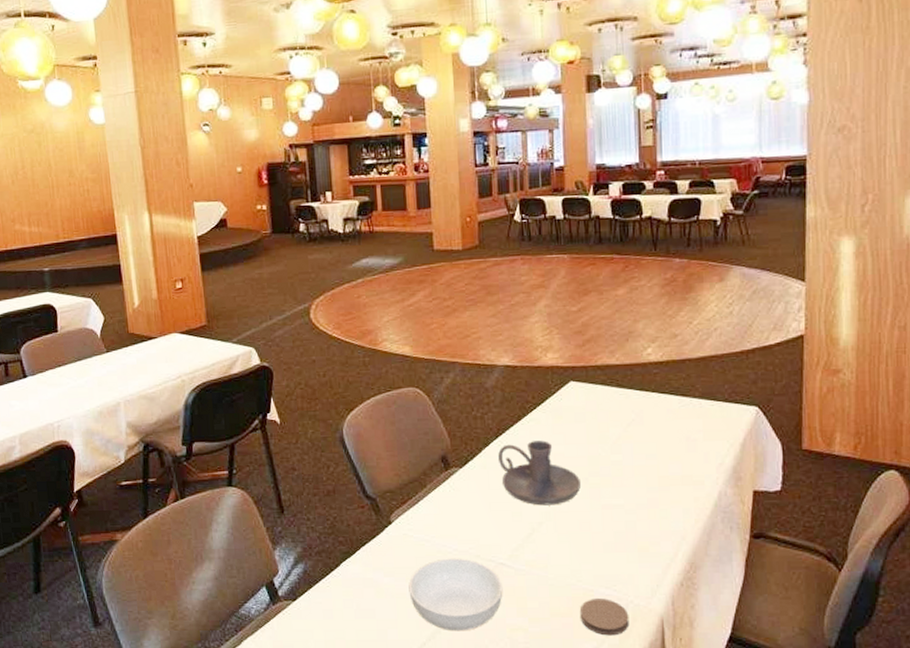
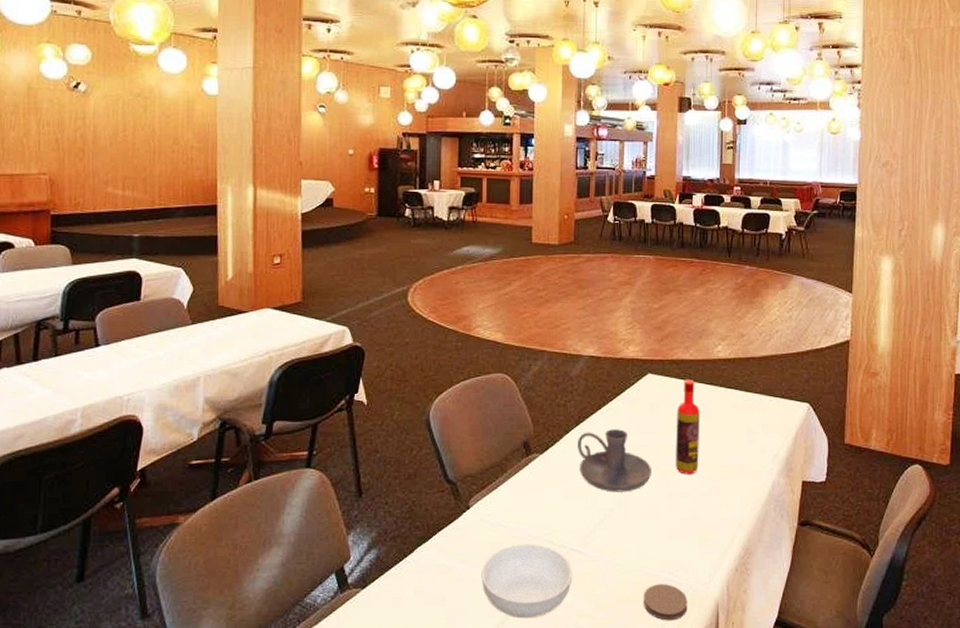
bottle: none [604,385,633,486] -> present [676,379,700,475]

